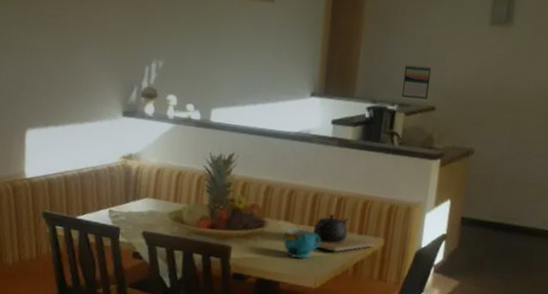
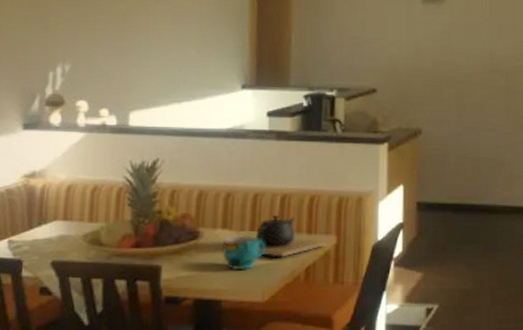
calendar: present [402,65,432,100] -> none [339,47,368,82]

